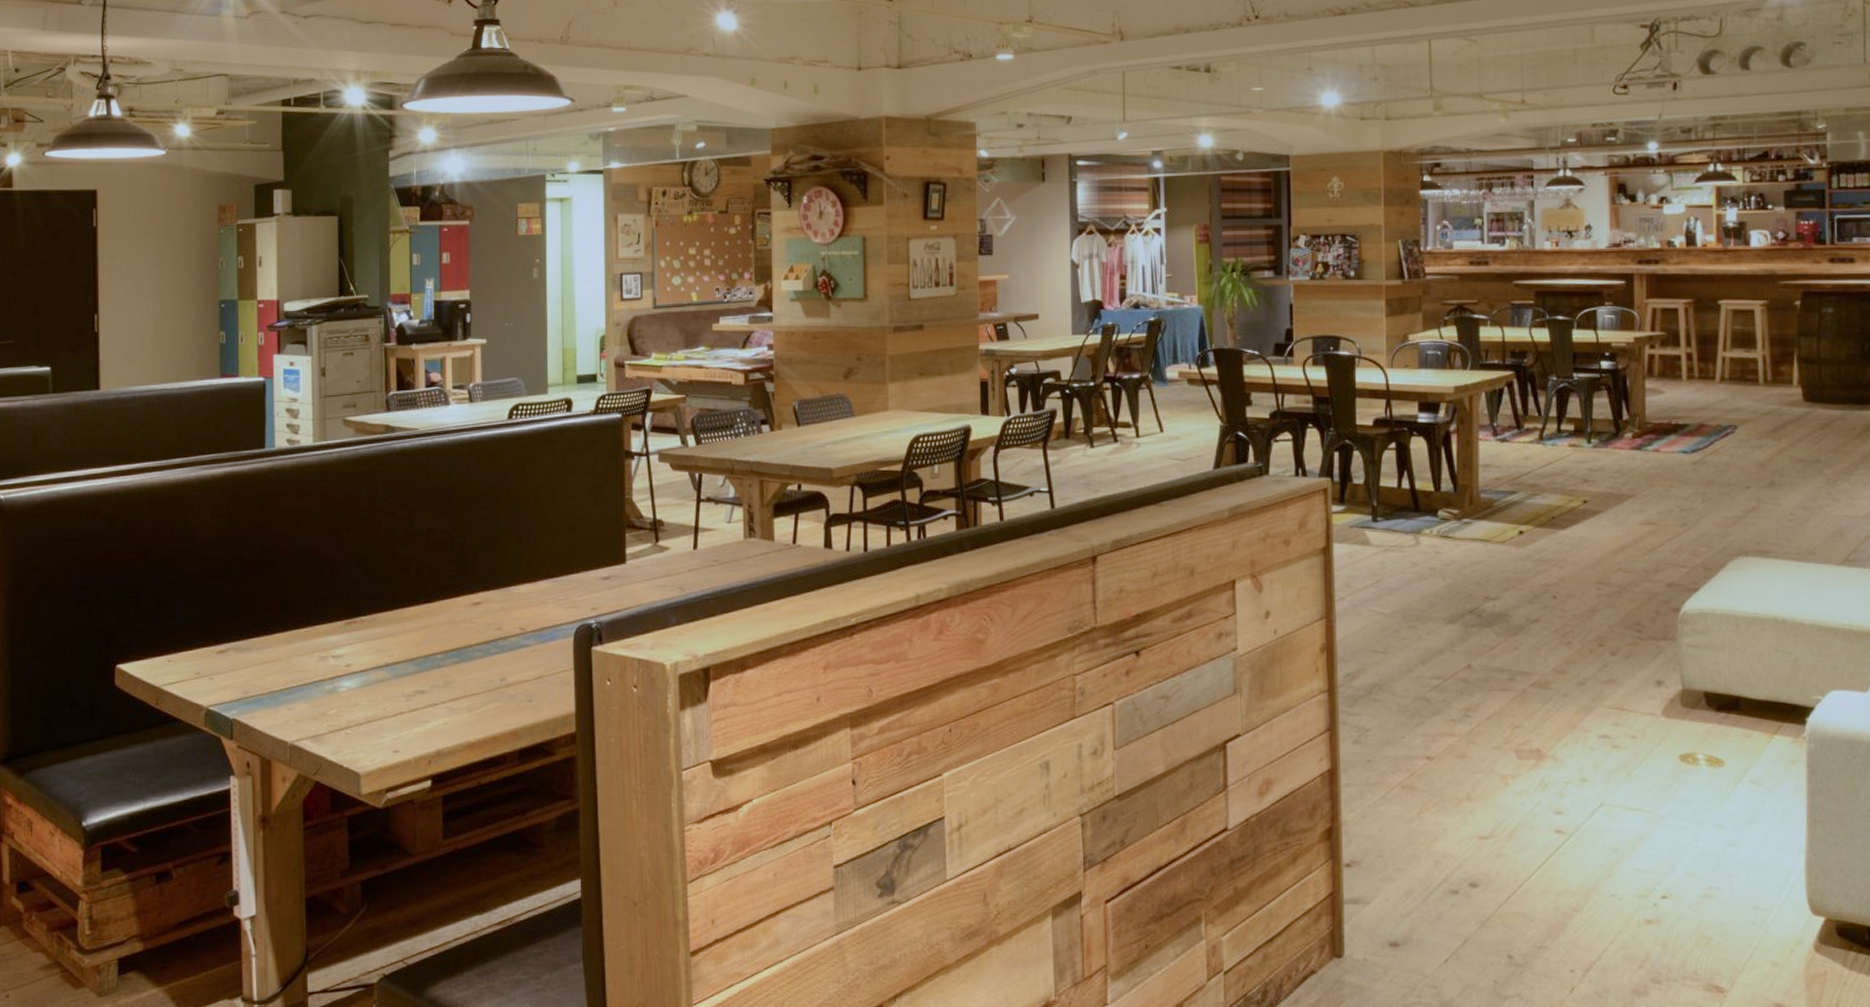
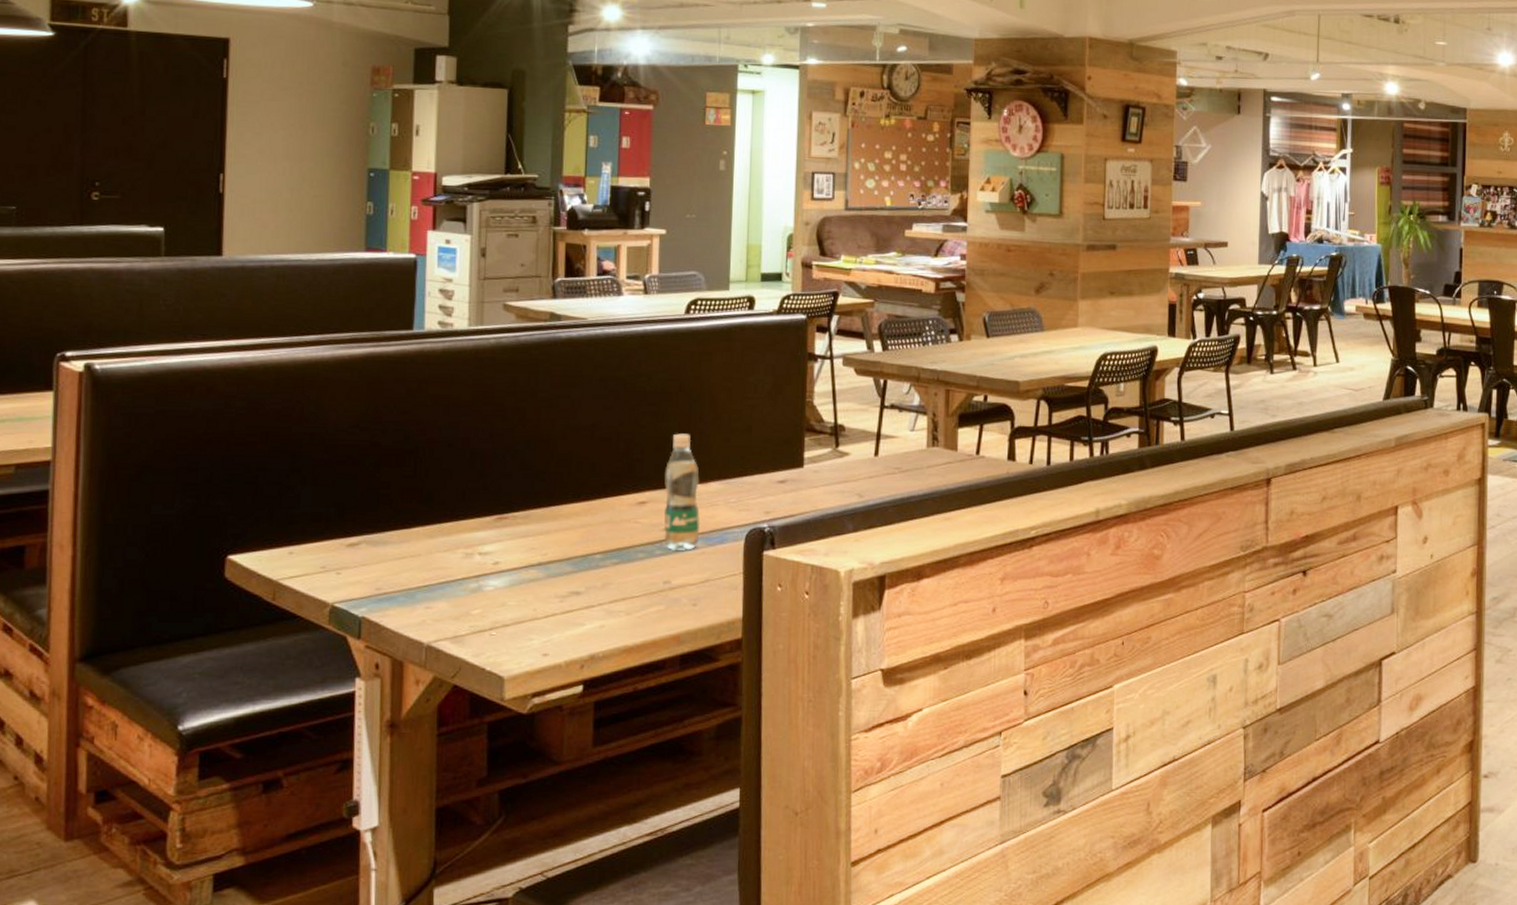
bottle: none [495,535,532,648] -> present [663,433,701,550]

